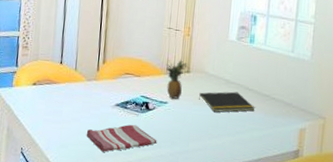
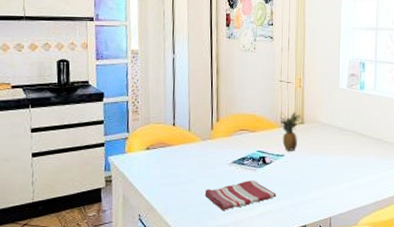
notepad: present [198,91,255,113] -> none [314,139,369,160]

